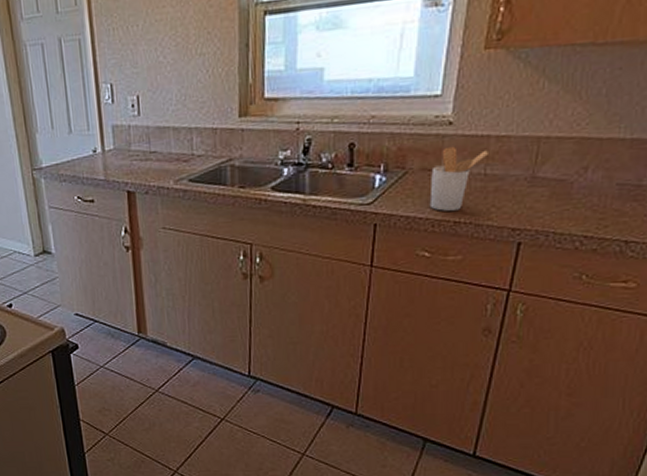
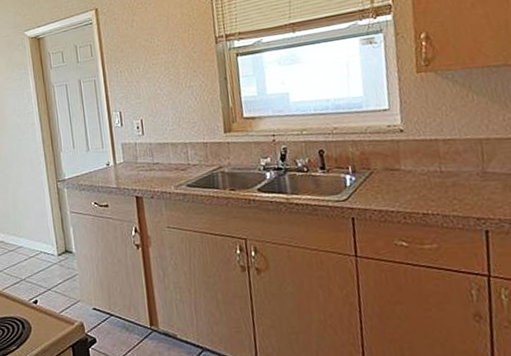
utensil holder: present [429,146,490,211] -> none [393,149,441,205]

